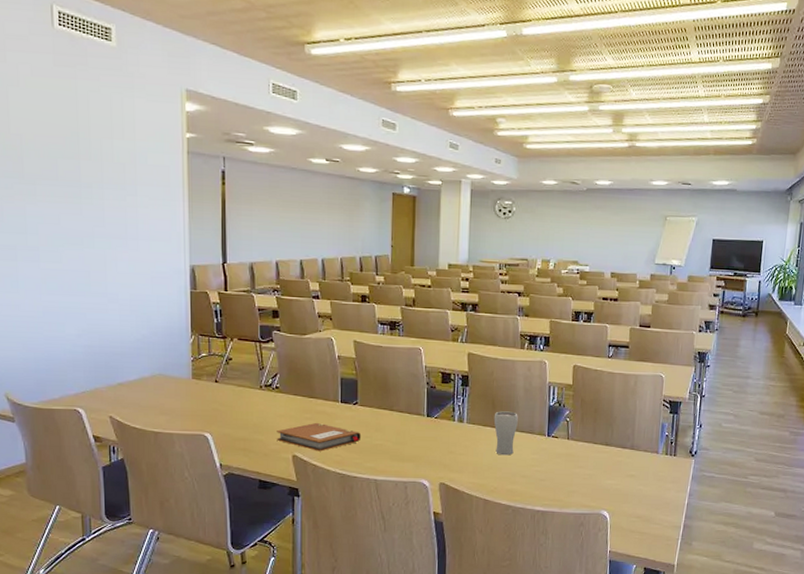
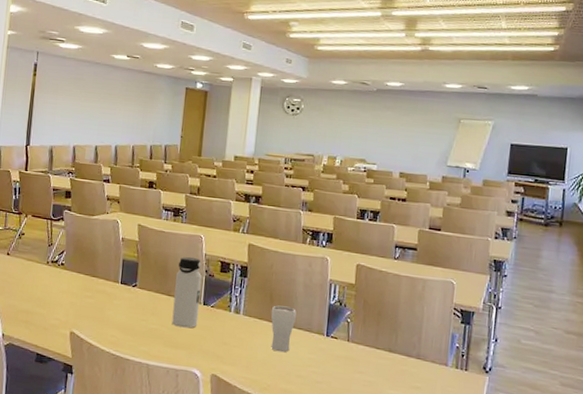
notebook: present [277,422,362,452] -> none [57,301,138,331]
water bottle: none [396,371,424,441] -> present [172,257,202,329]

